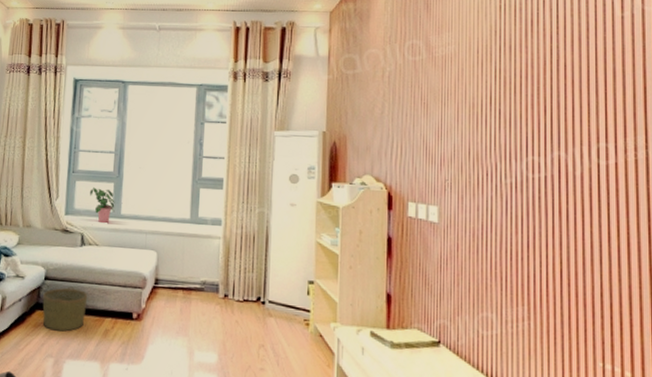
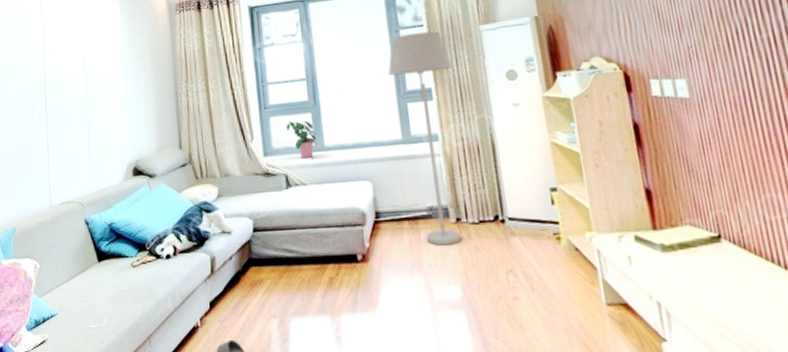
basket: present [42,286,88,332] -> none [254,235,305,287]
floor lamp: none [188,127,245,317] -> present [388,31,462,246]

